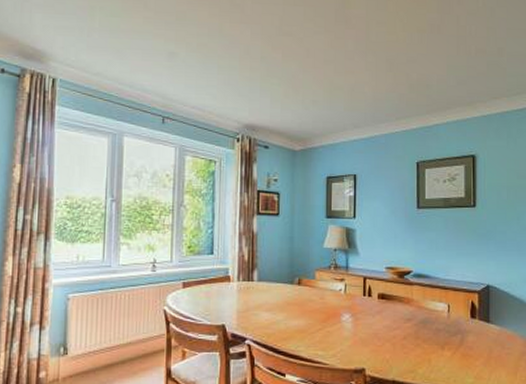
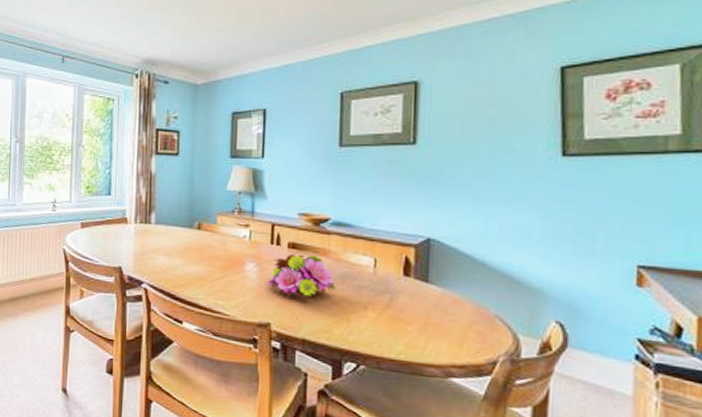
flower bouquet: none [360,303,418,342] -> present [266,253,336,296]

